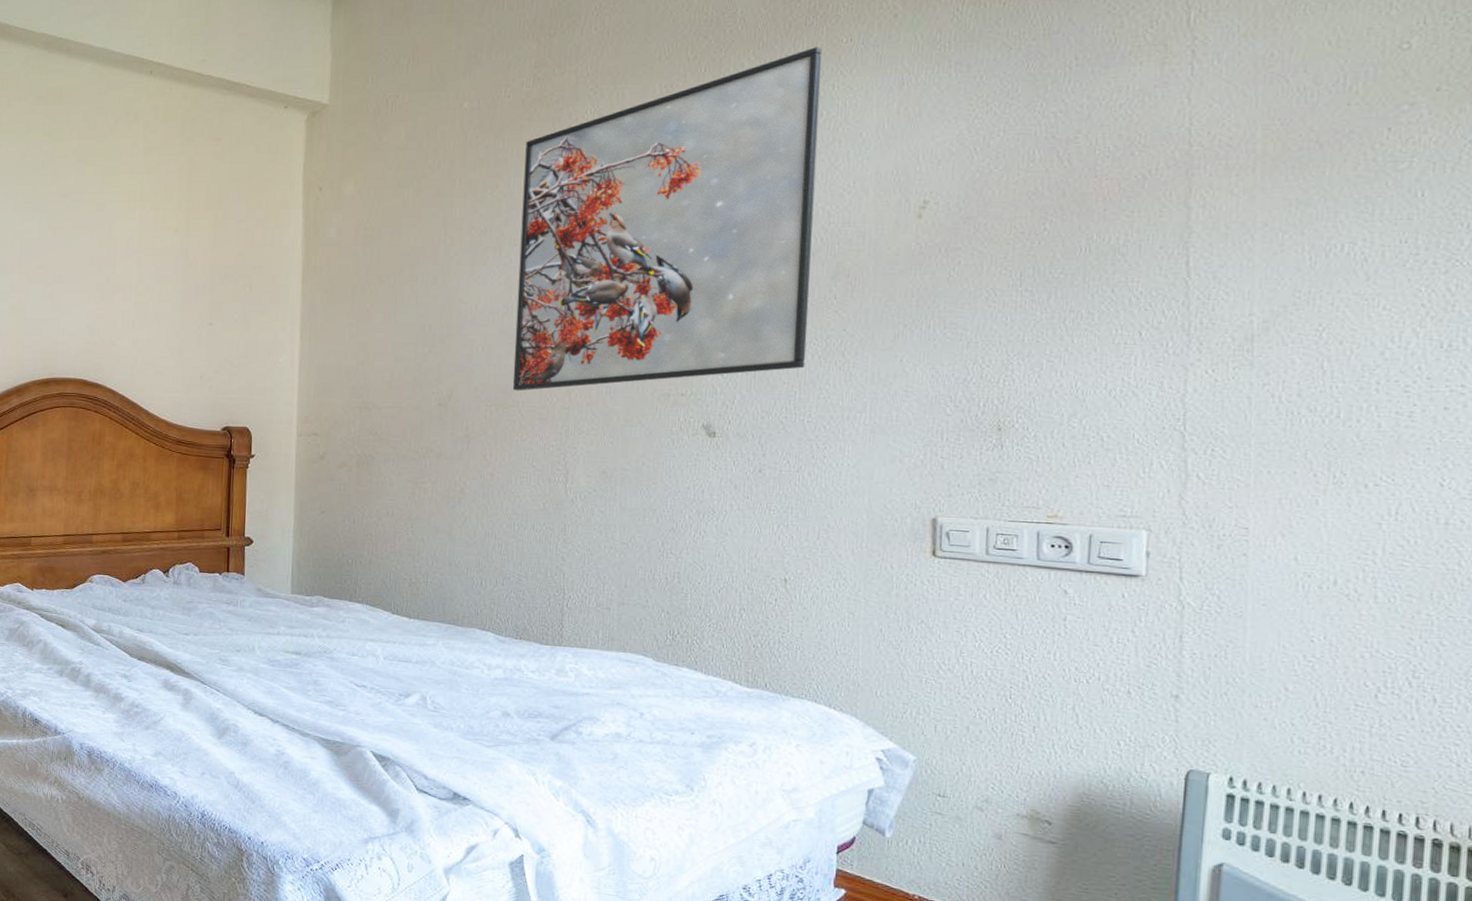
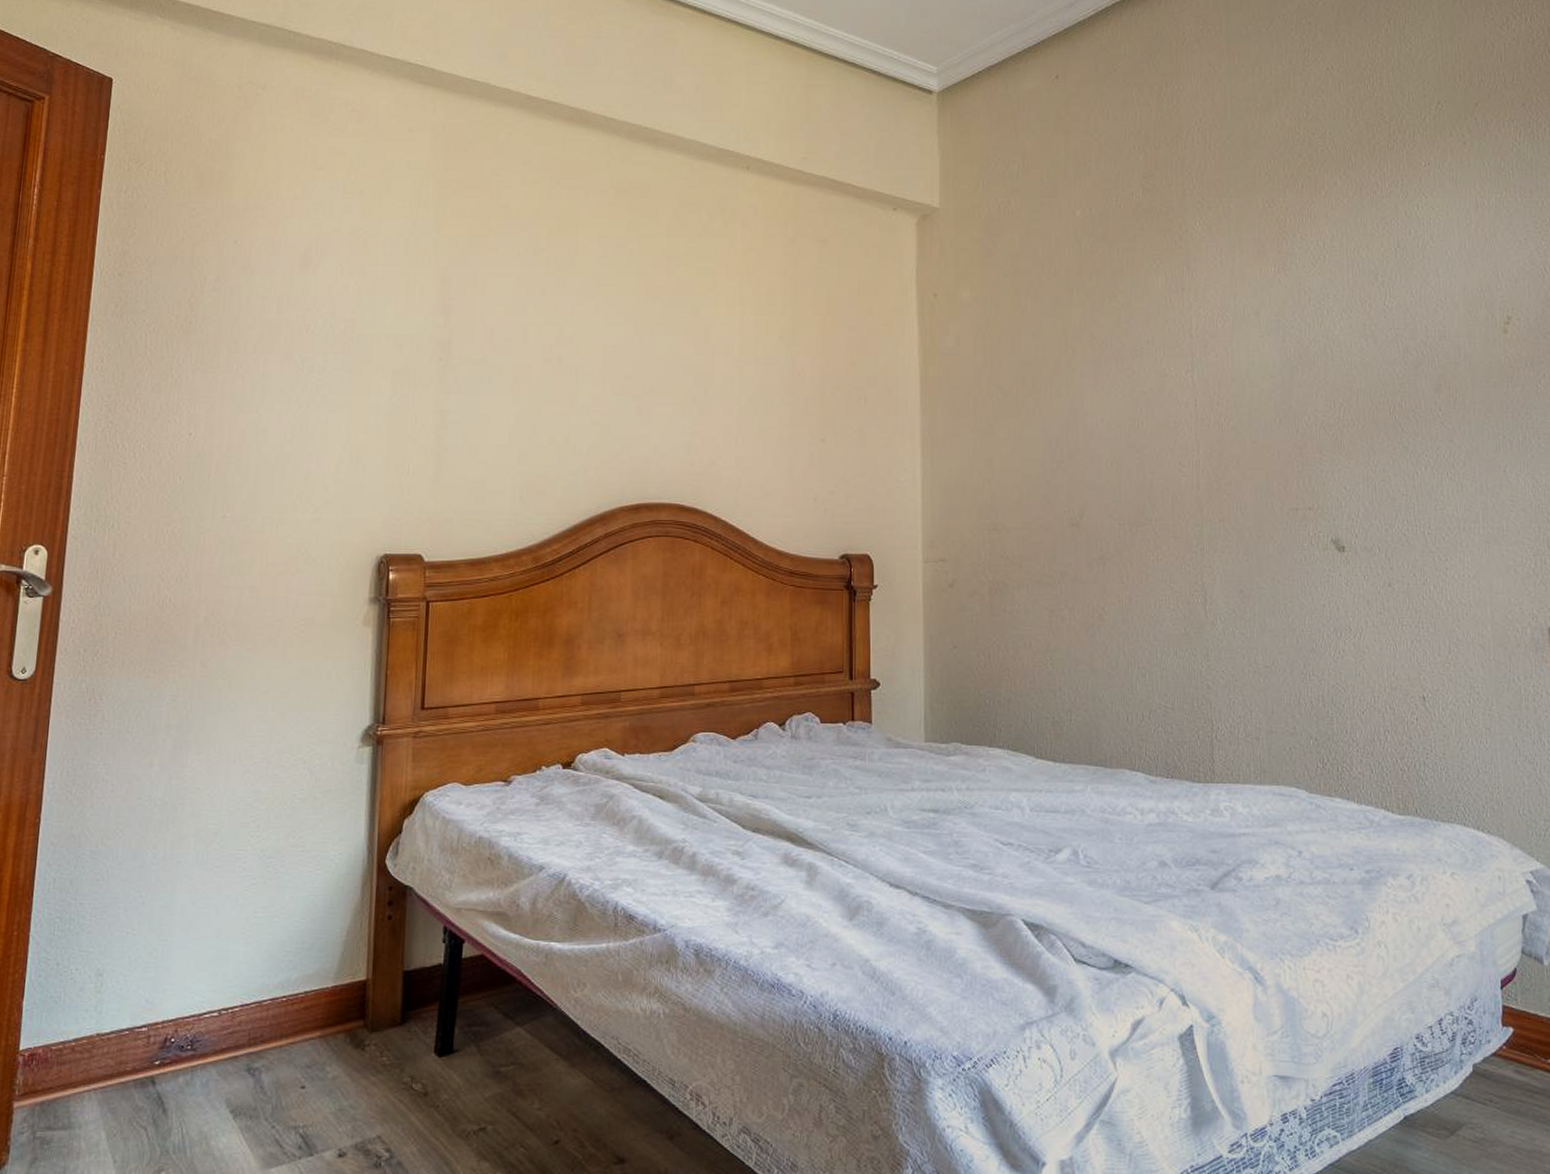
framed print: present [512,47,822,391] -> none [1140,169,1420,508]

